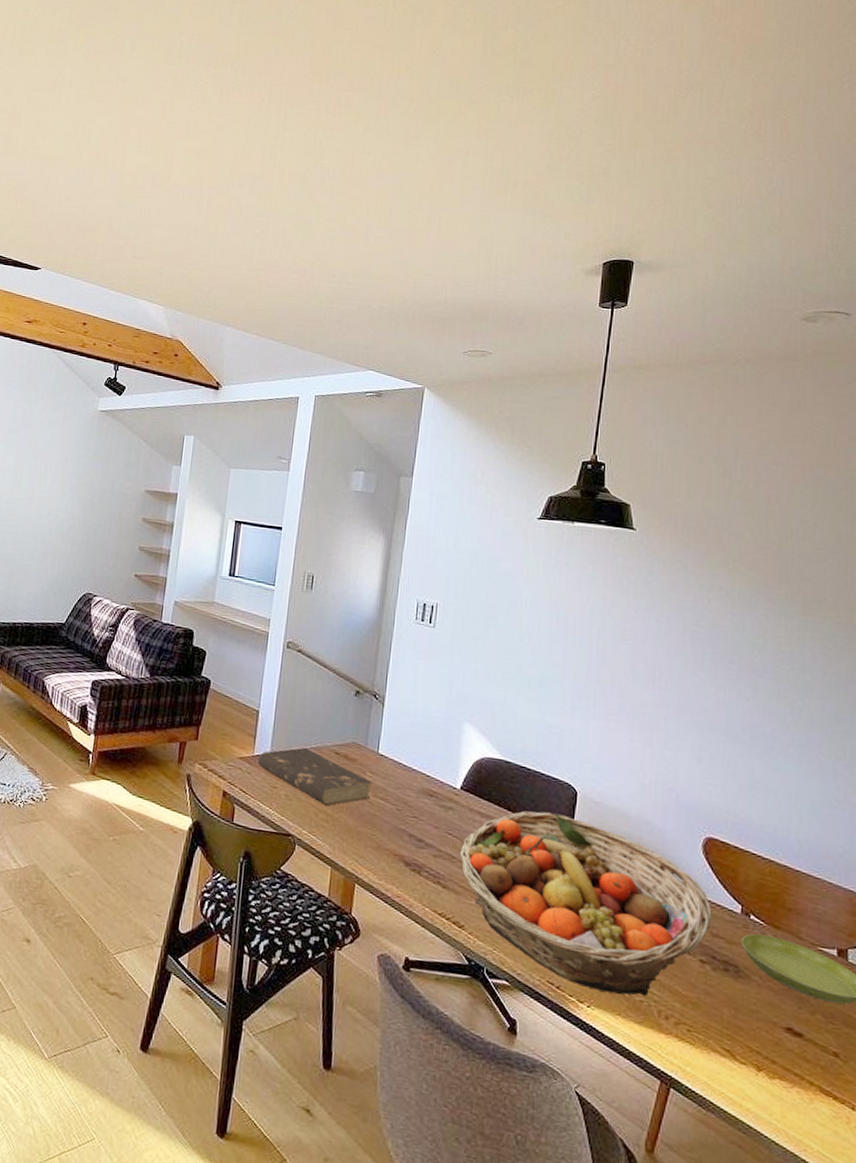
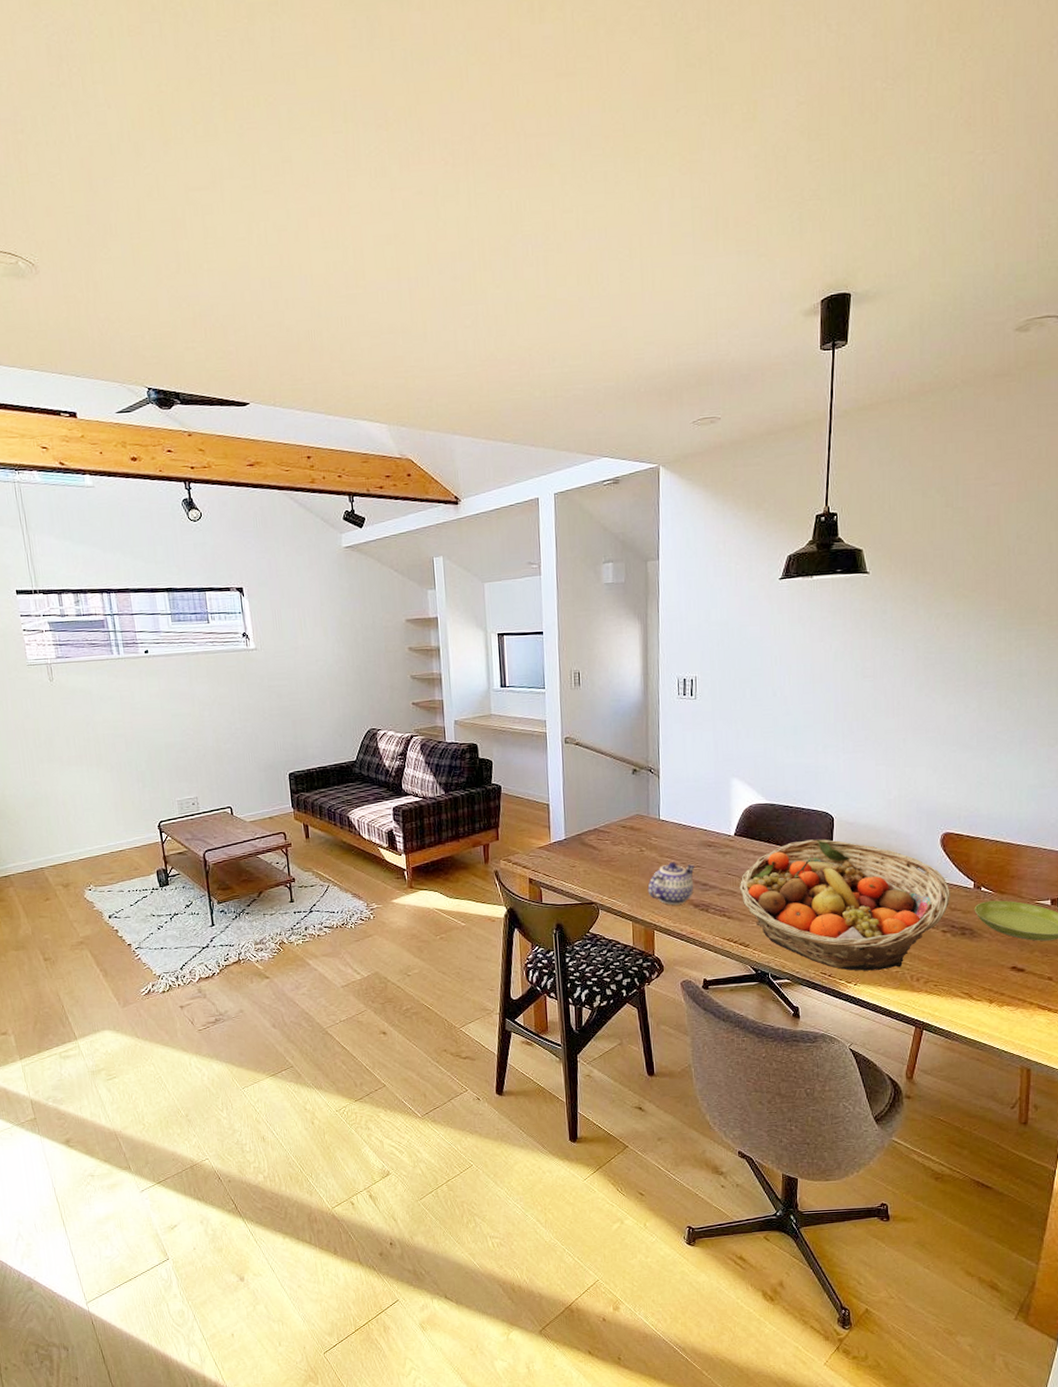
book: present [257,748,372,805] -> none [555,828,658,872]
teapot: none [353,805,412,859] -> present [647,862,696,905]

